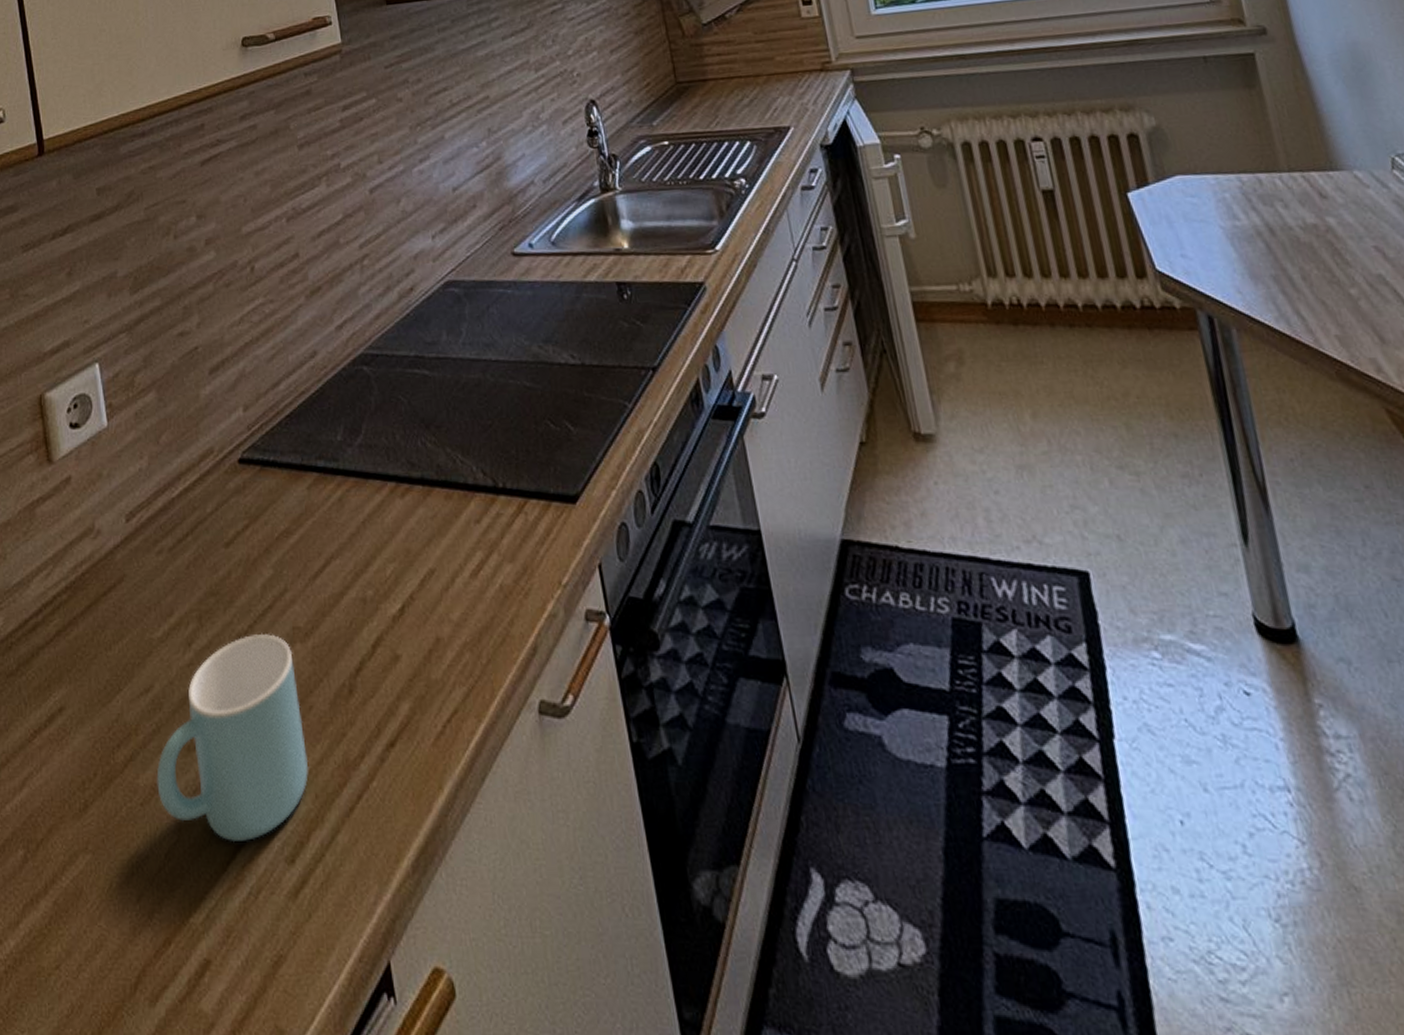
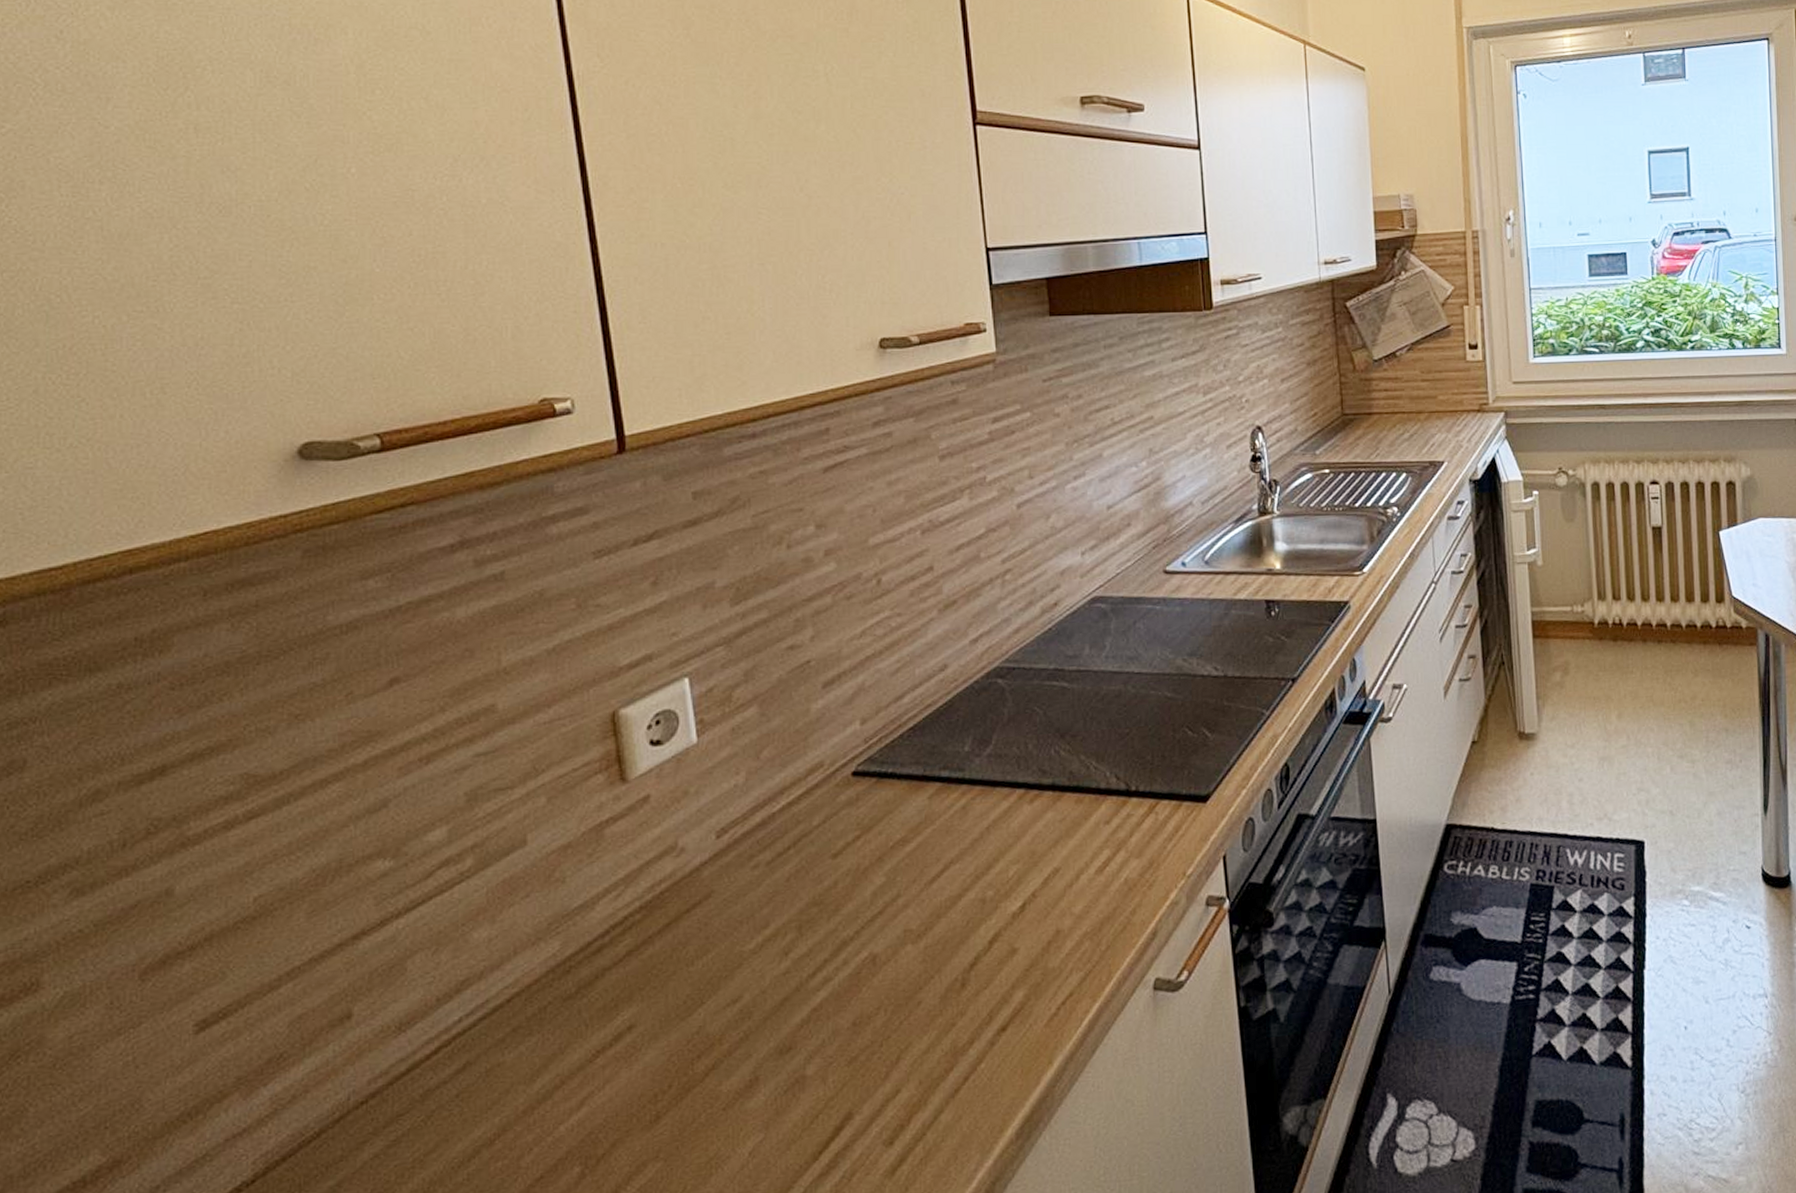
mug: present [156,633,309,843] -> none [742,937,914,1134]

